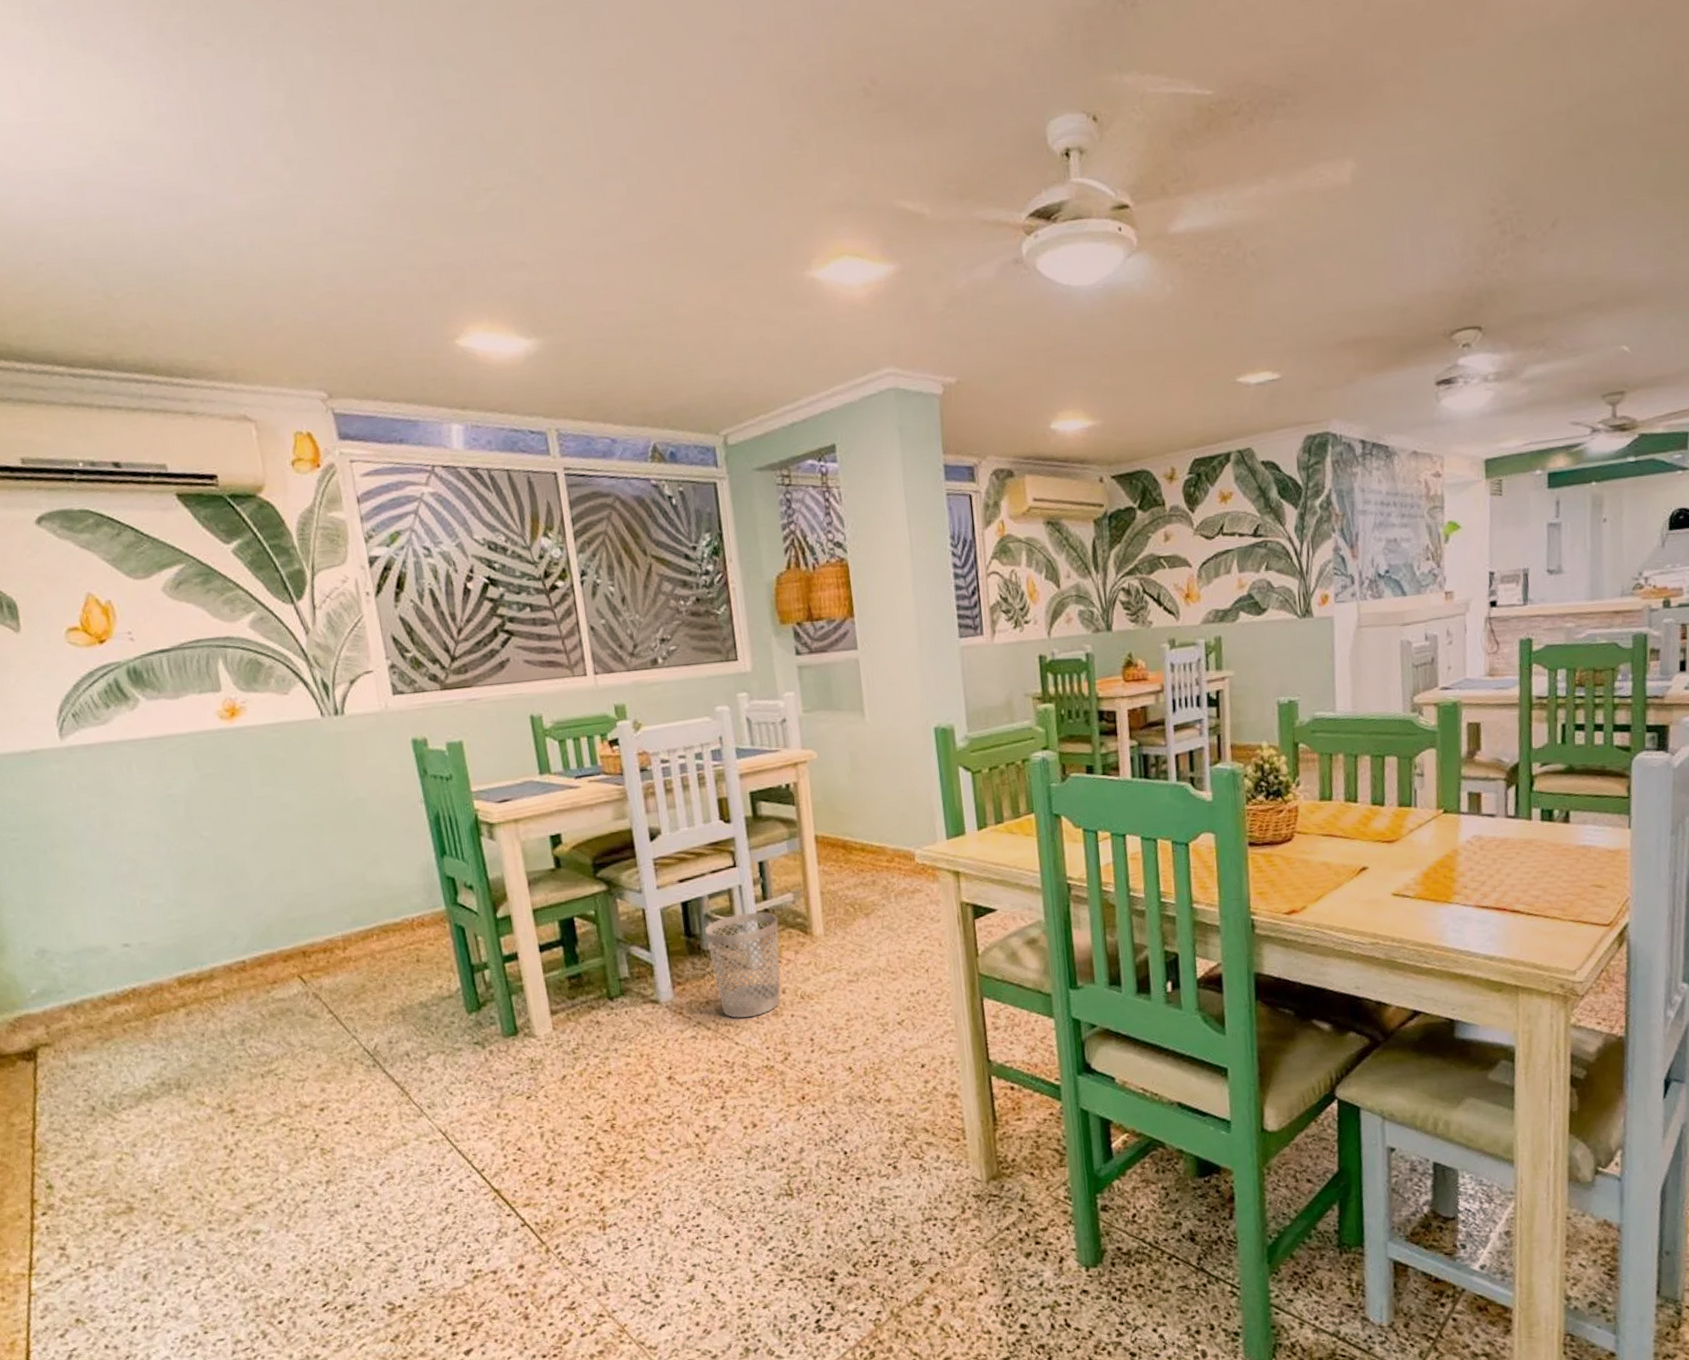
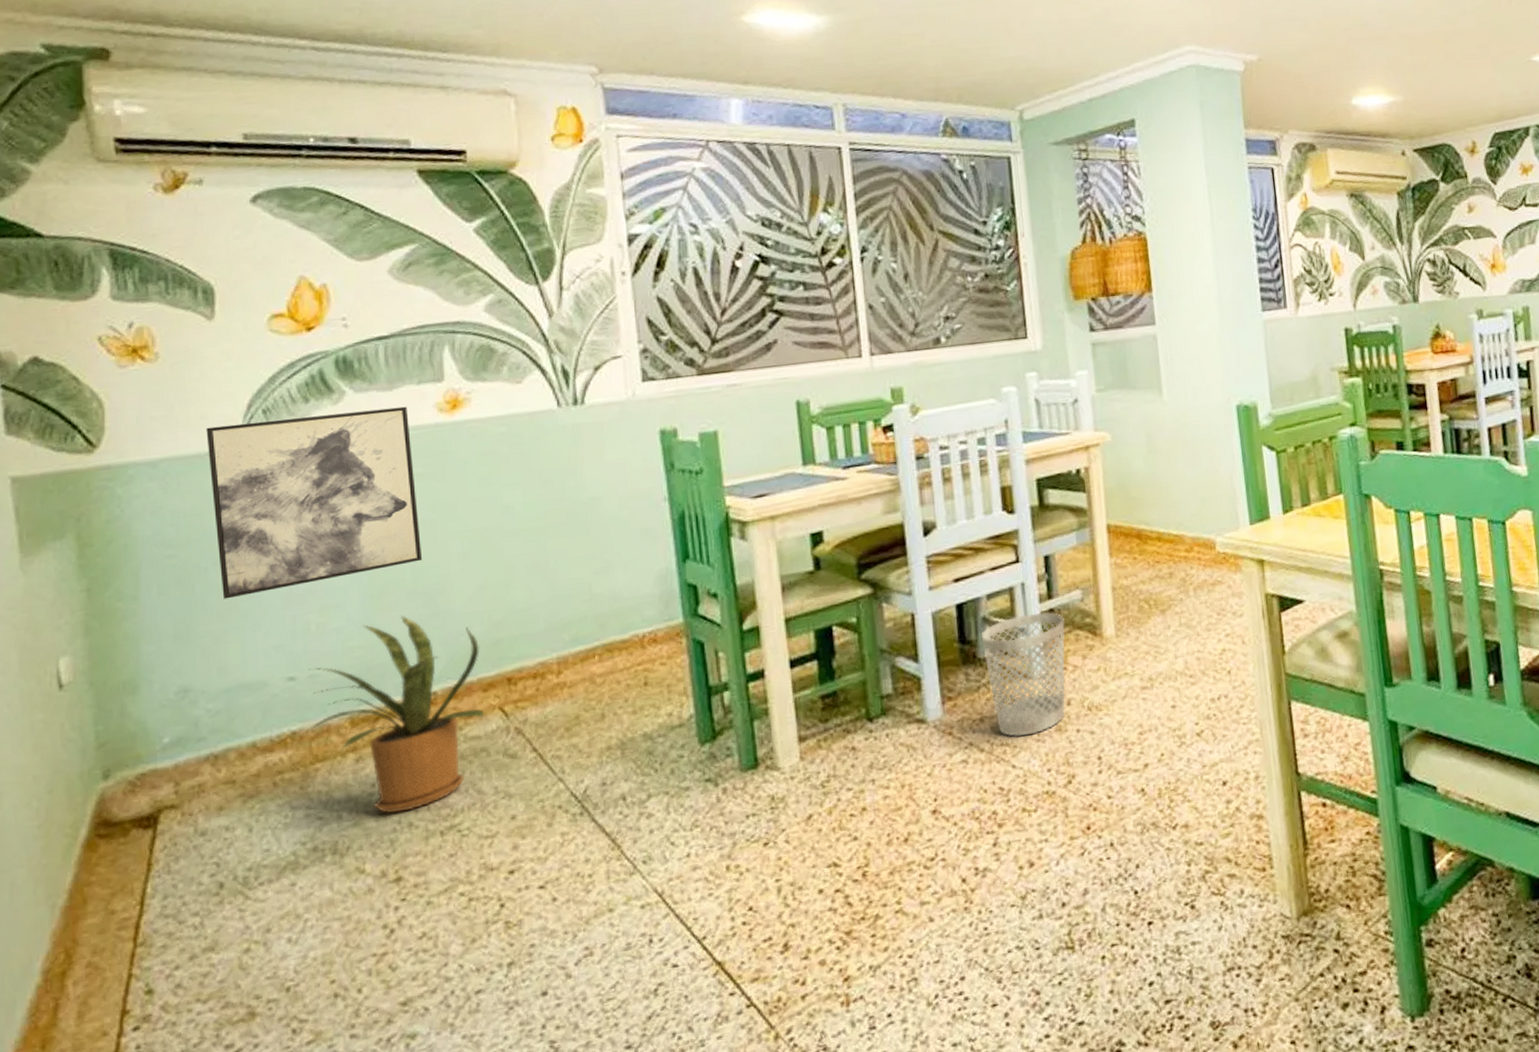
wall art: none [28,713,220,877] -> present [206,406,422,599]
house plant: none [138,896,287,1058] -> present [308,616,485,814]

